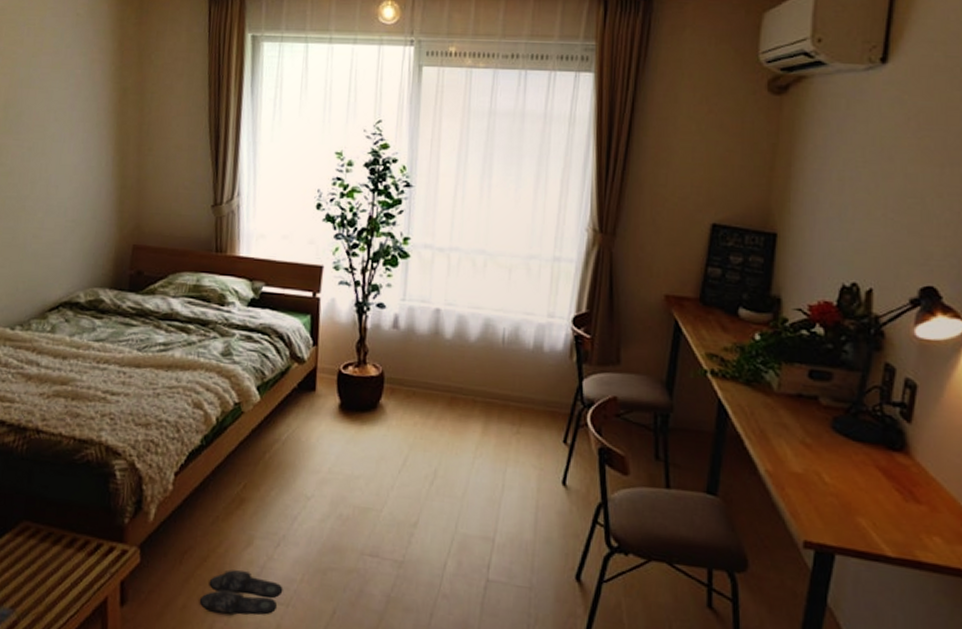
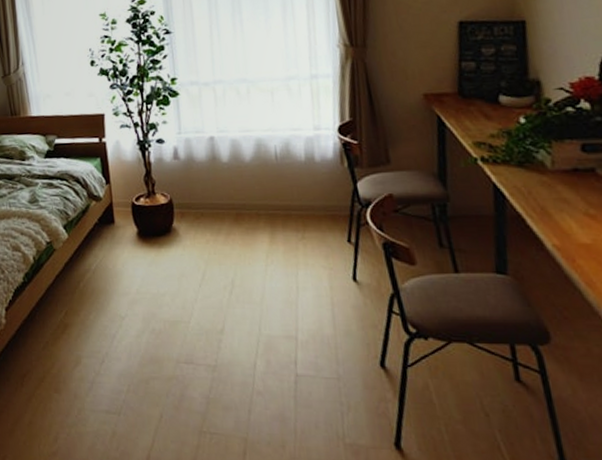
slippers: present [200,569,283,615] -> none [43,387,113,426]

